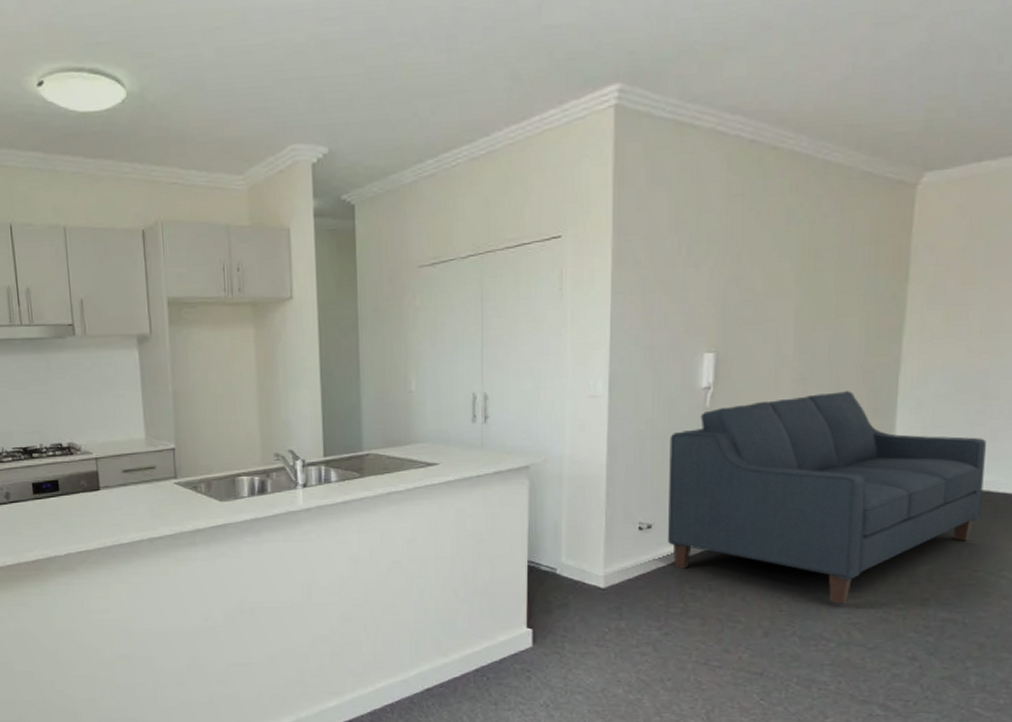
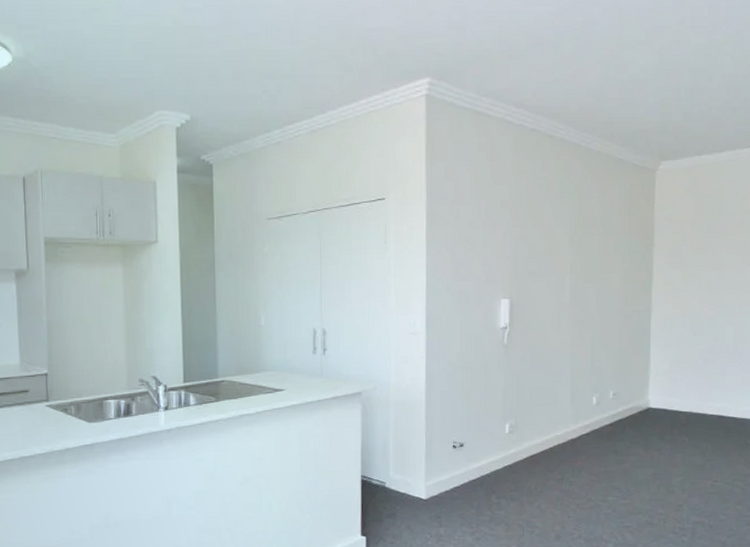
sofa: present [668,391,986,604] -> none [476,333,718,510]

